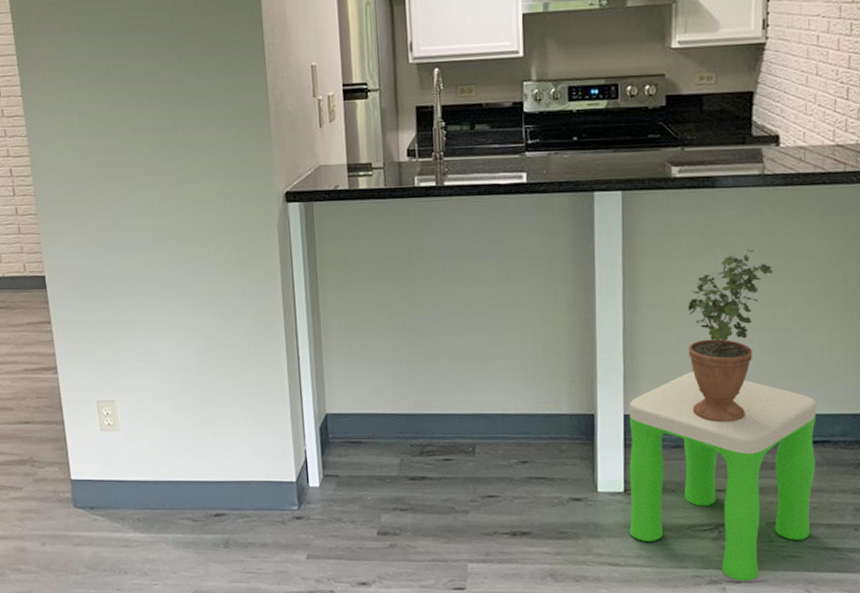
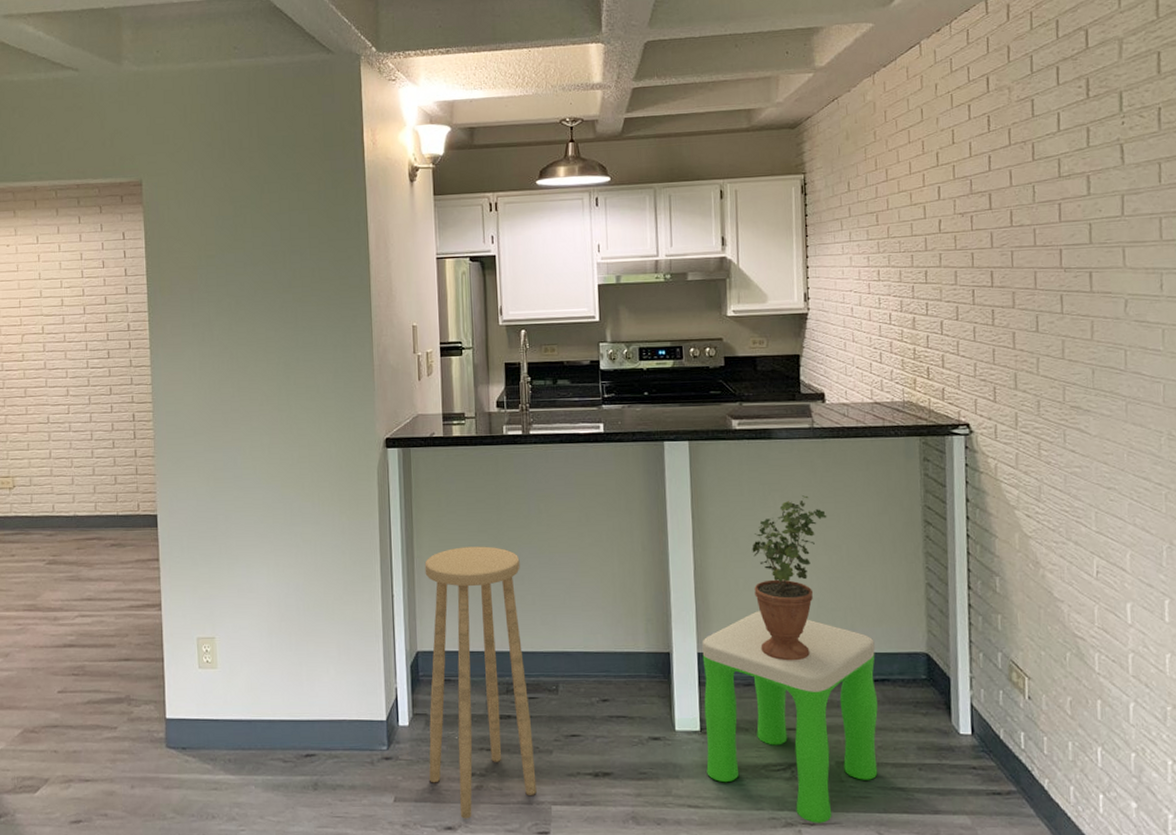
stool: none [331,306,452,575] -> present [424,546,537,819]

